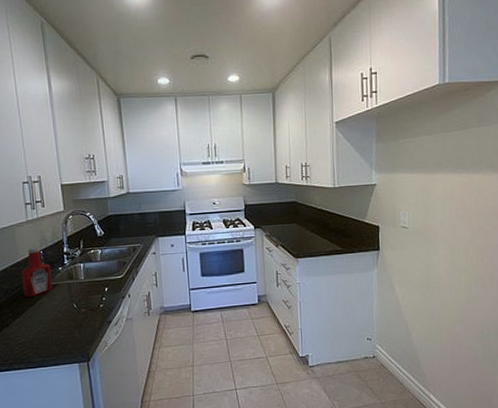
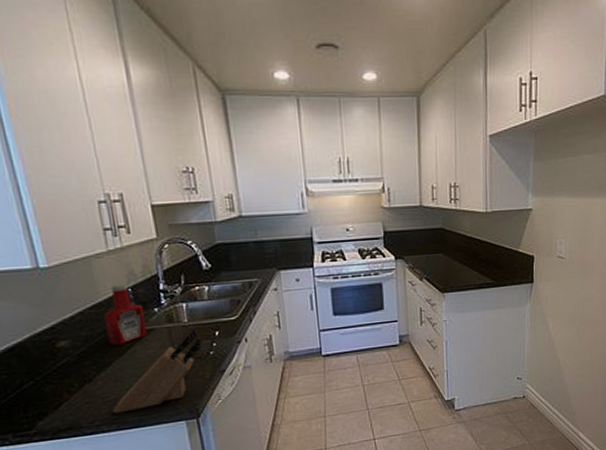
knife block: none [22,285,94,355] -> present [112,328,202,414]

